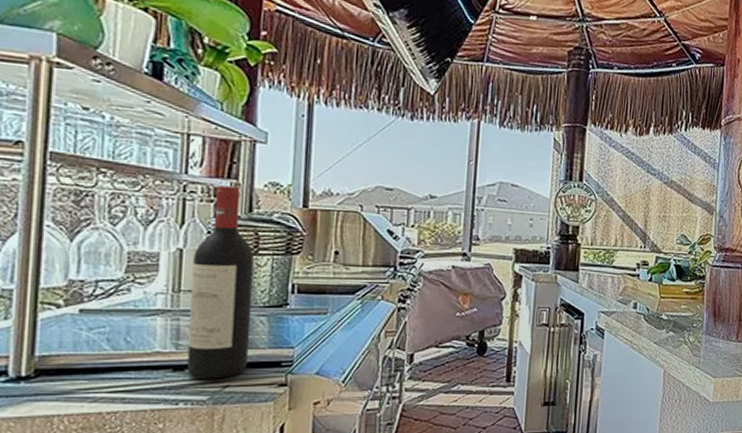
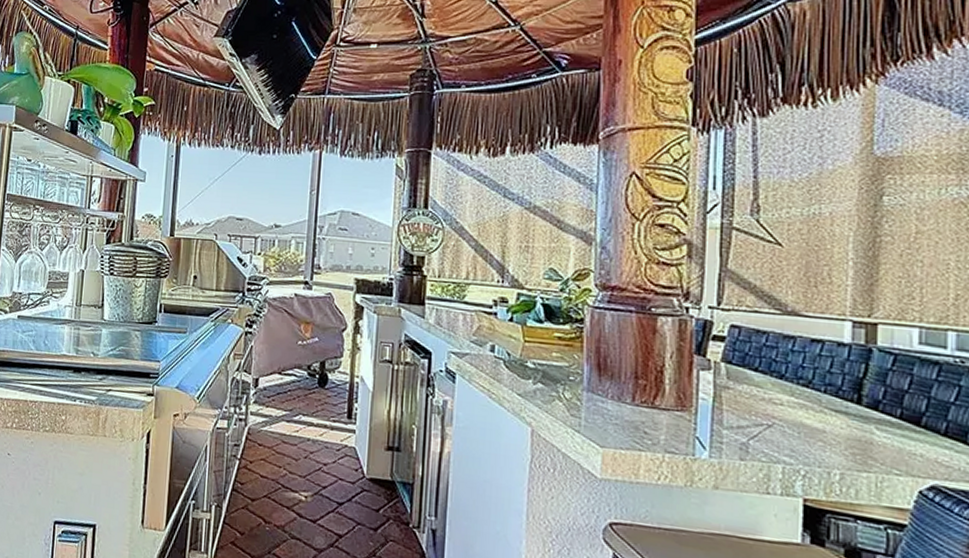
wine bottle: present [187,185,254,379] -> none [83,217,133,383]

